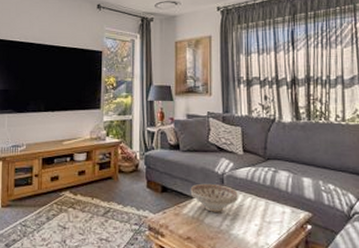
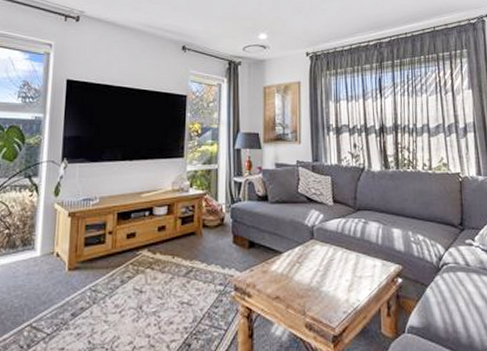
decorative bowl: present [190,183,238,212] -> none [279,237,329,268]

